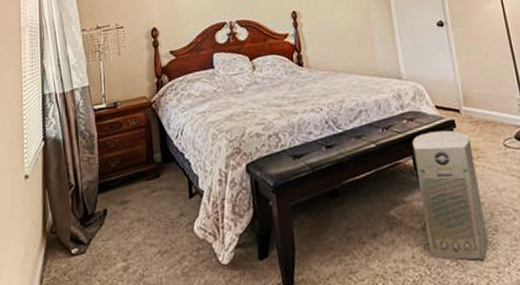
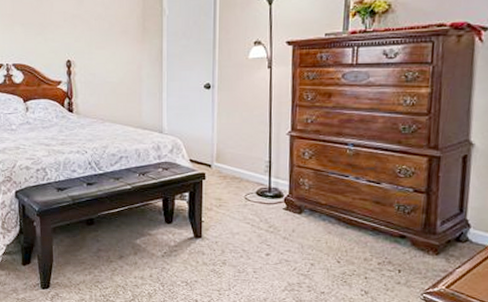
air purifier: present [412,130,489,260] -> none [164,181,217,284]

